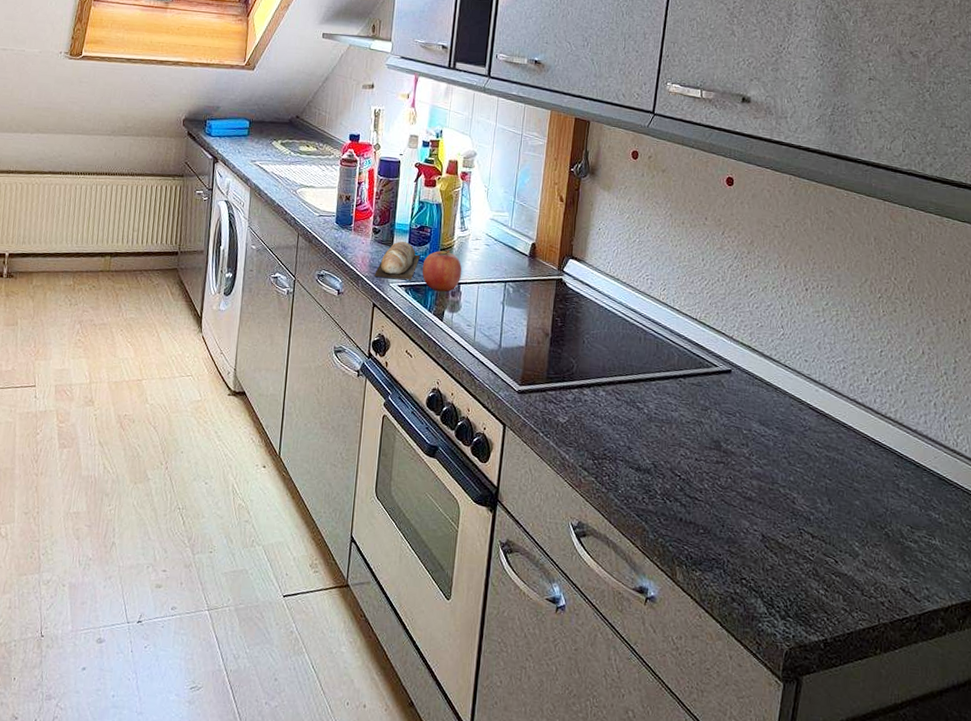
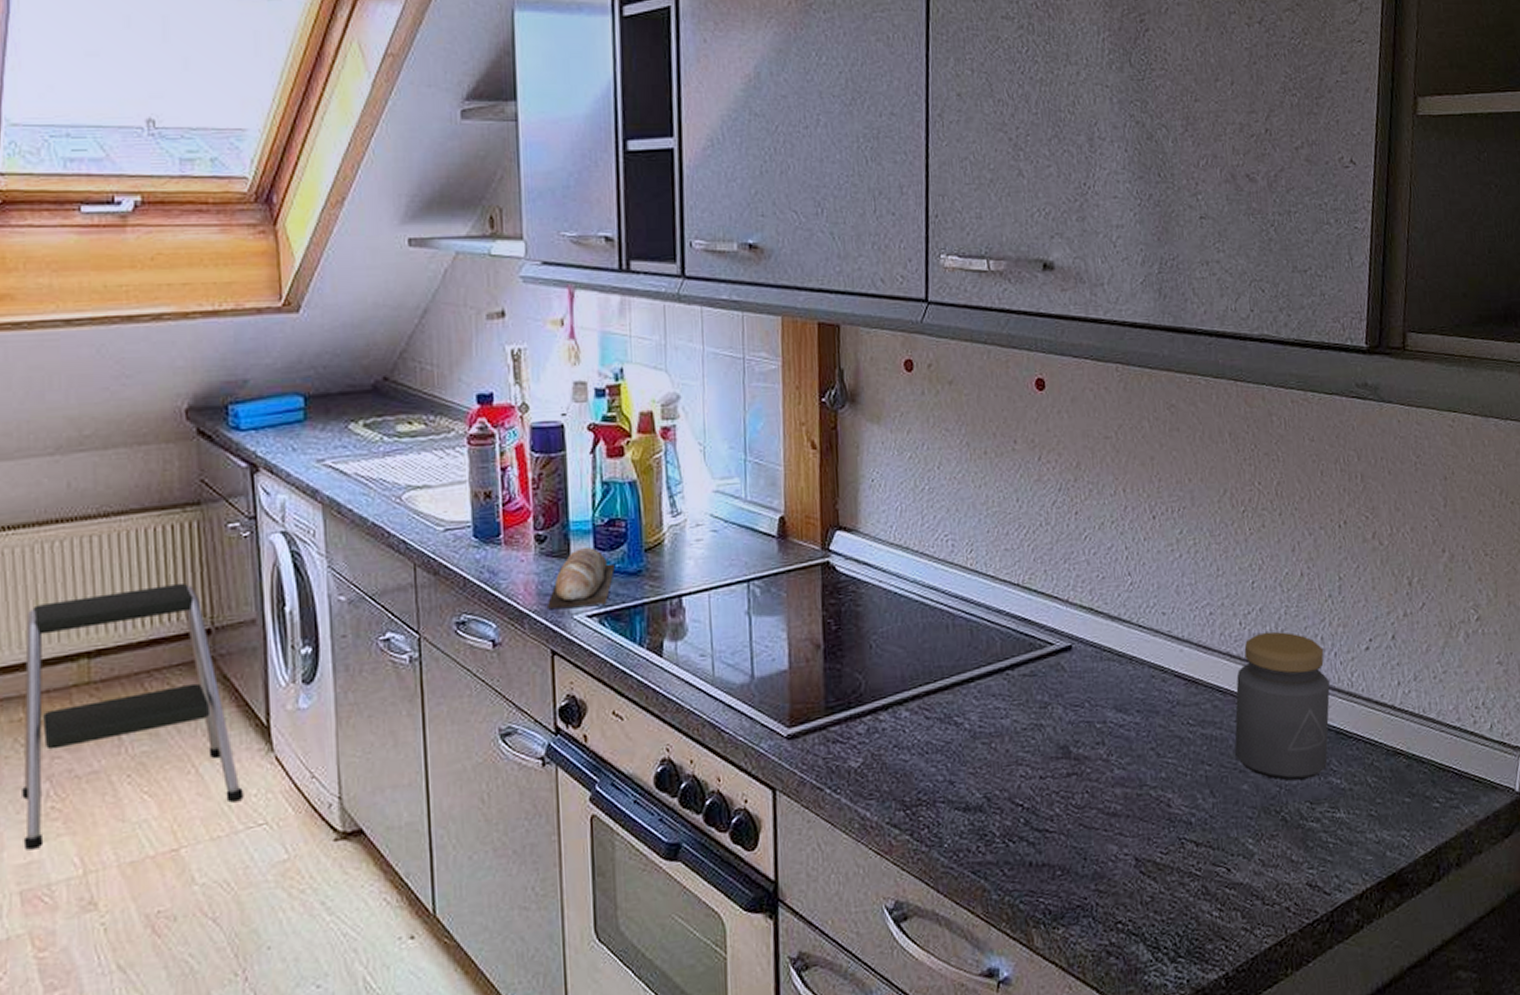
step stool: none [61,220,182,362] -> present [22,582,244,850]
fruit: present [422,249,462,292] -> none [620,548,682,614]
jar: none [852,390,938,509] -> present [1234,631,1330,781]

